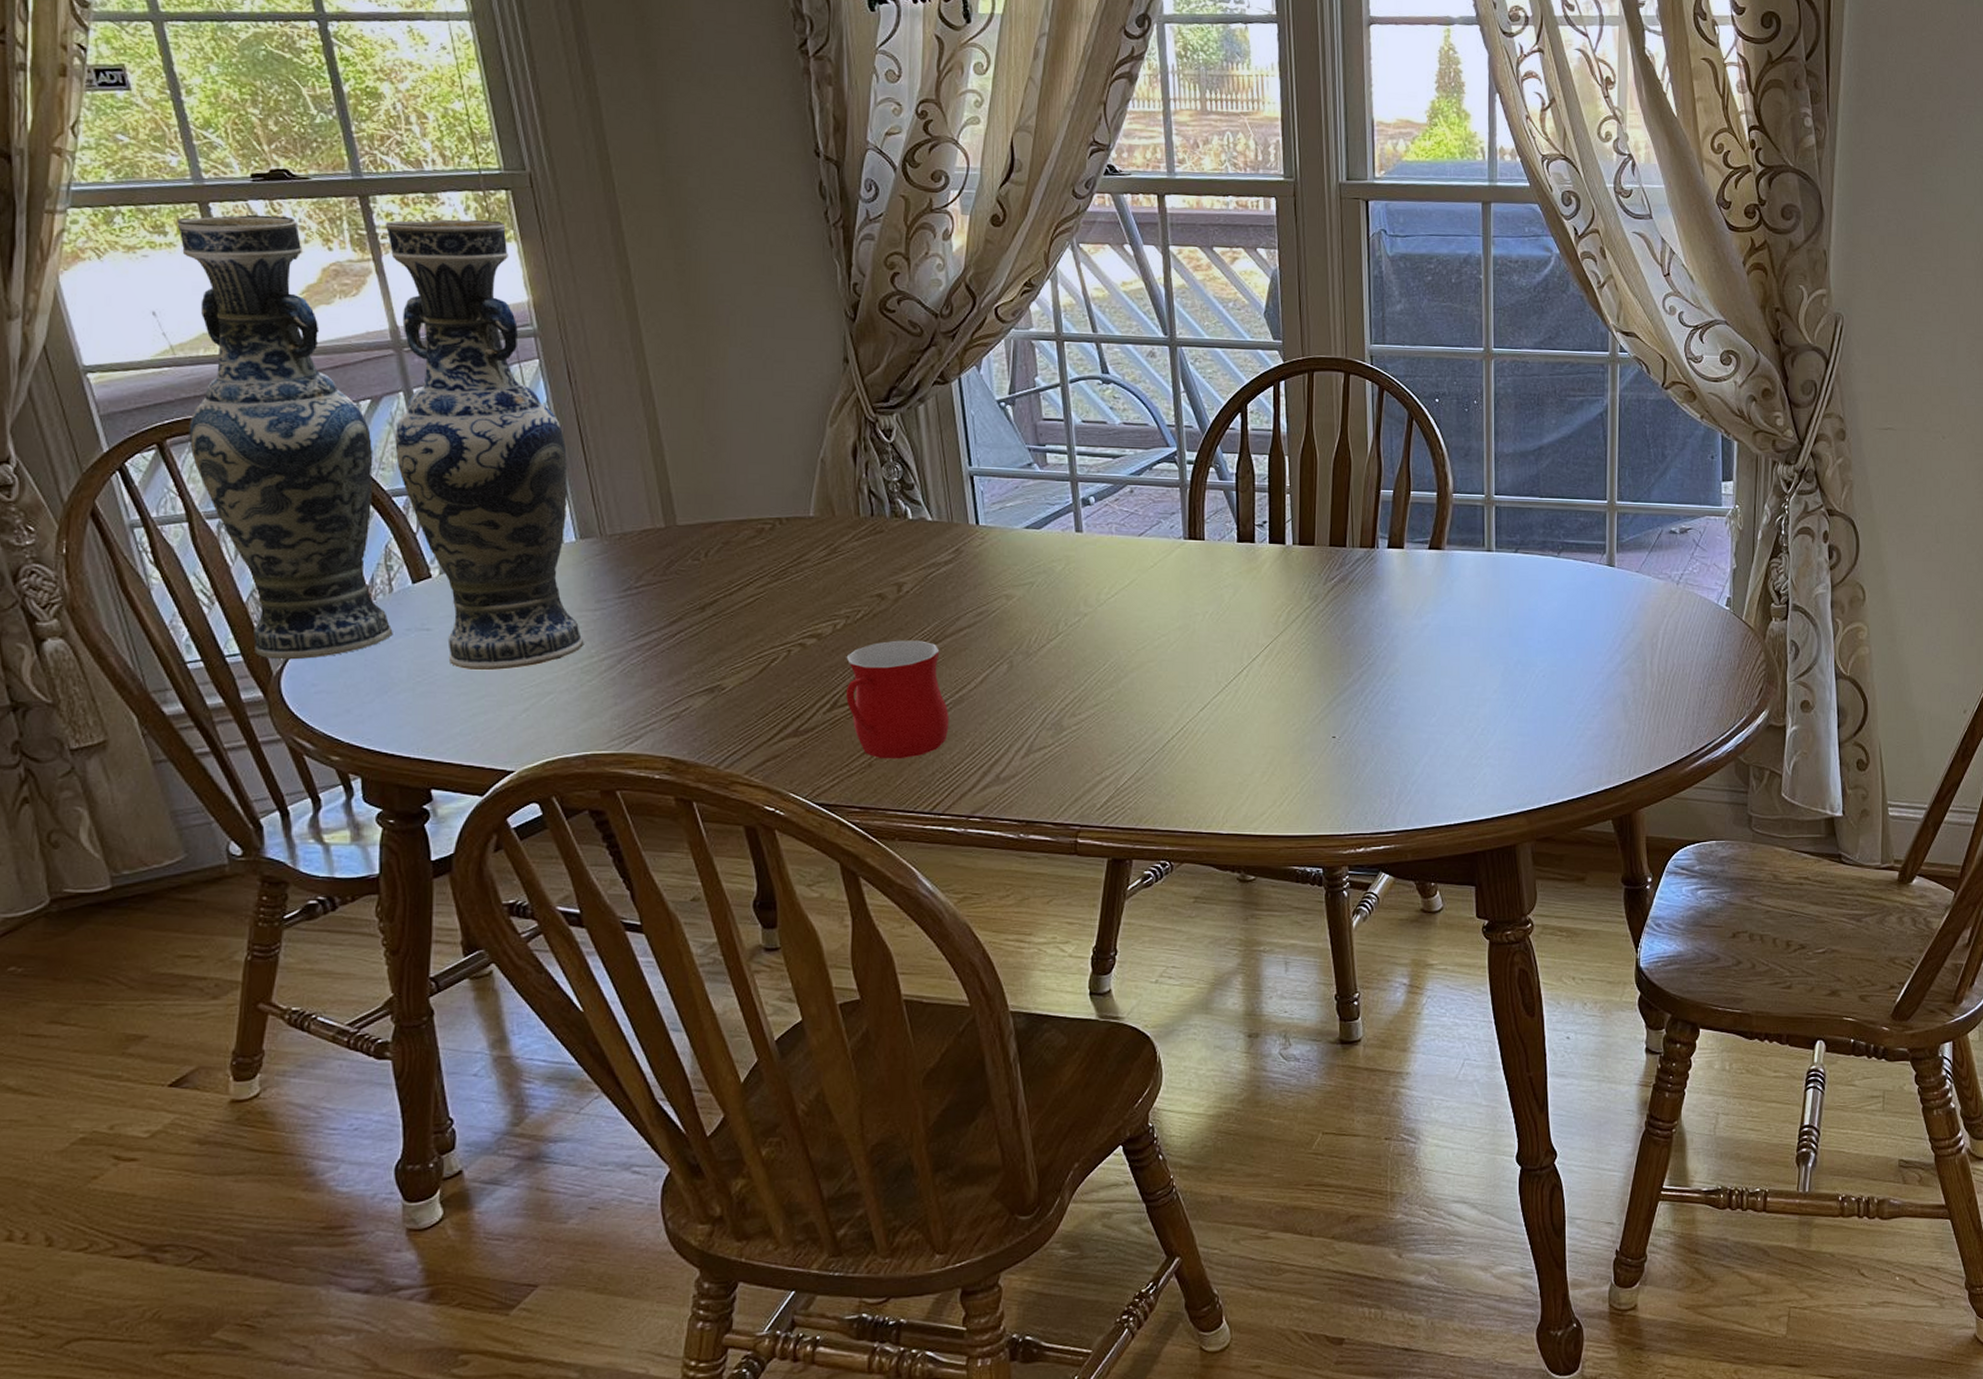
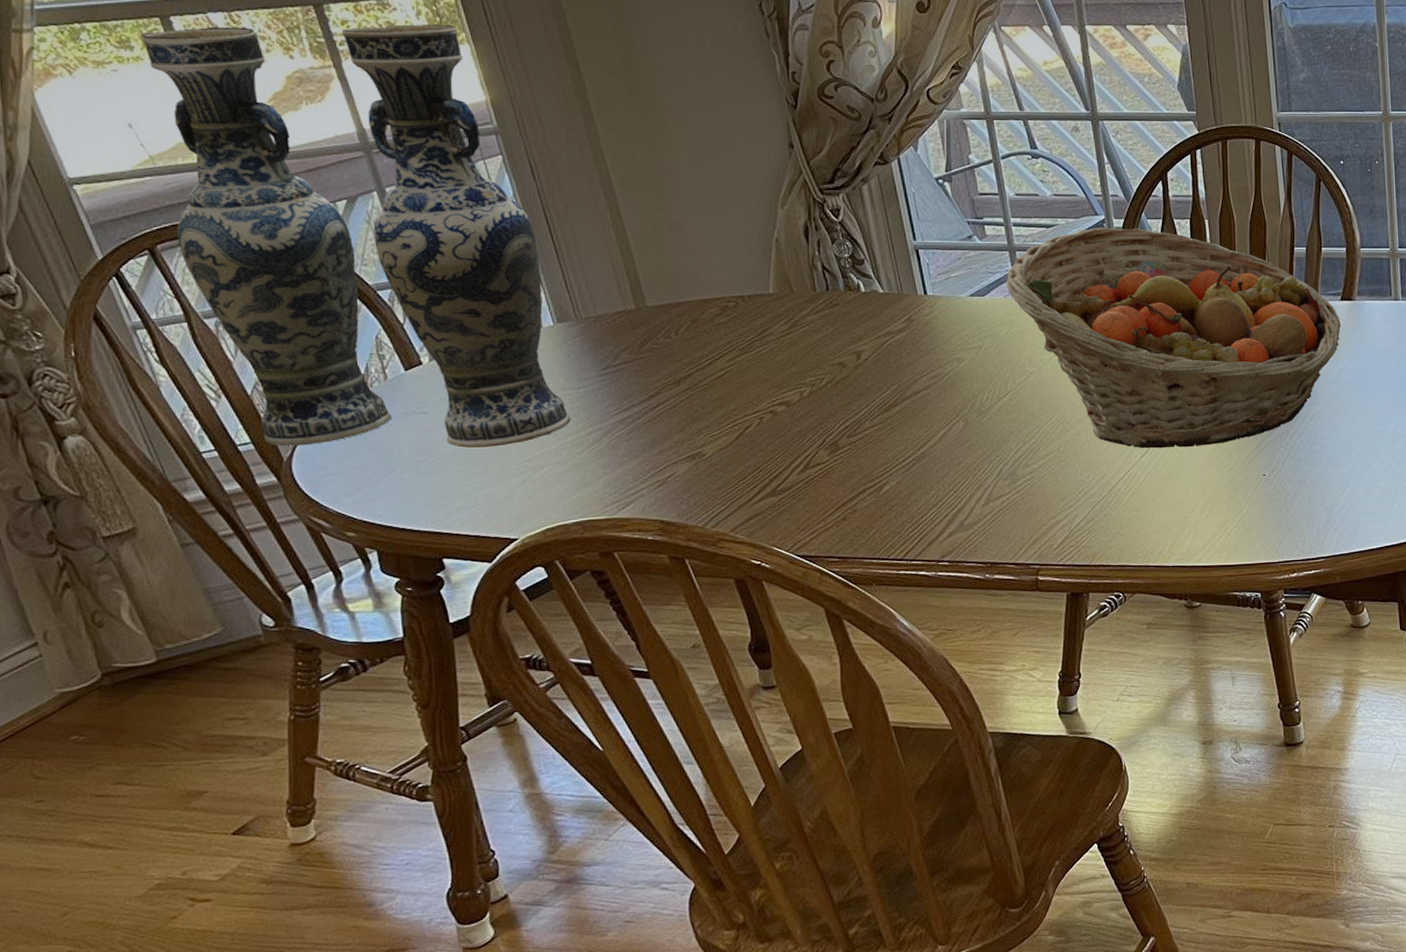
mug: present [846,640,949,759] -> none [814,403,914,513]
fruit basket: none [1065,460,1428,703] -> present [1006,227,1342,449]

